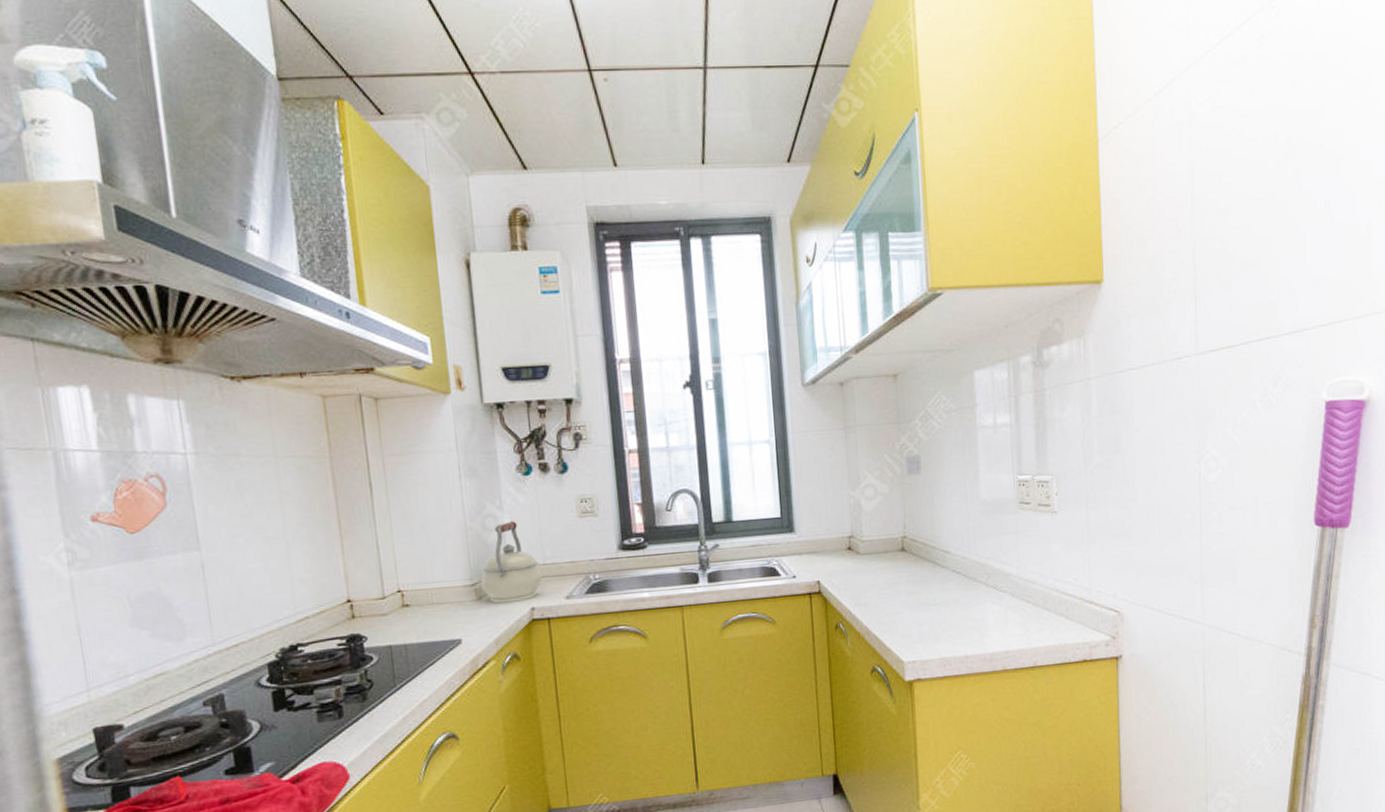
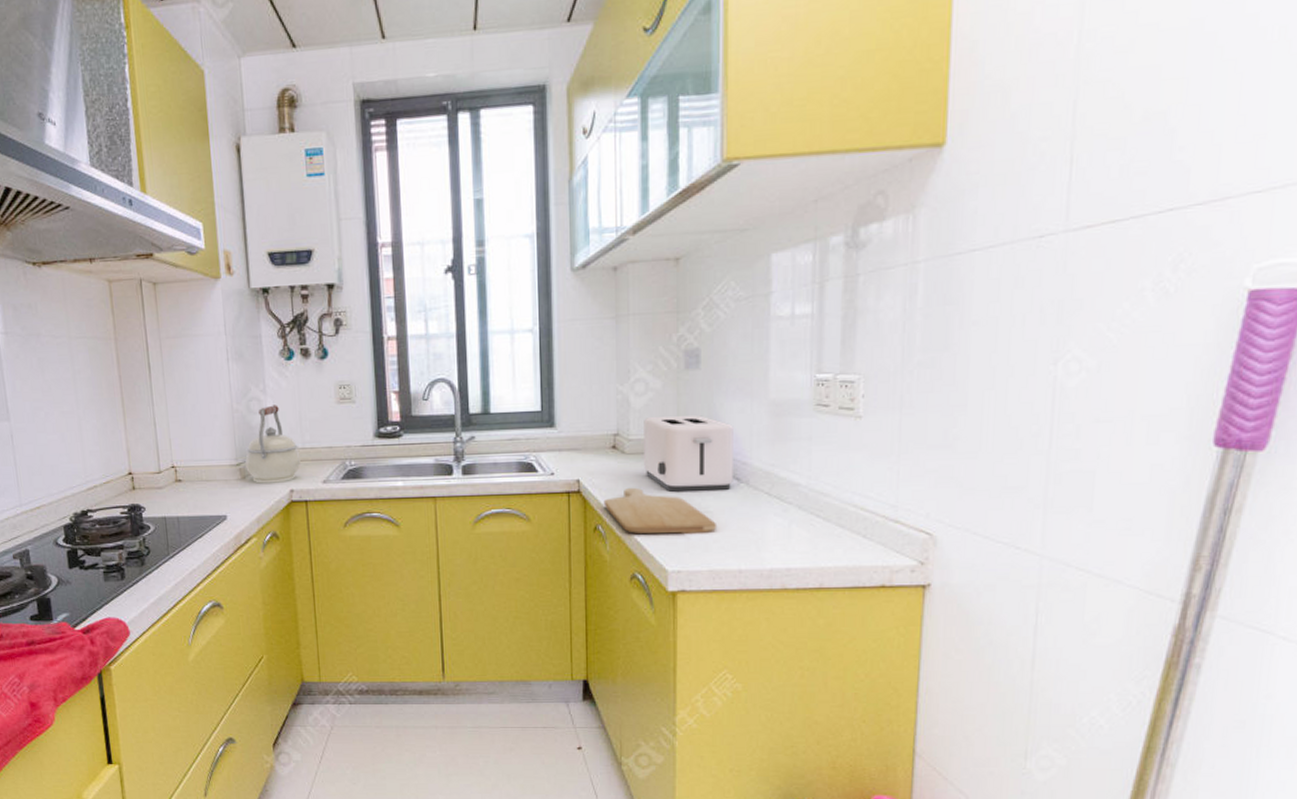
chopping board: none [842,585,945,629] -> present [603,487,718,534]
toaster: none [875,516,955,587] -> present [644,415,733,492]

